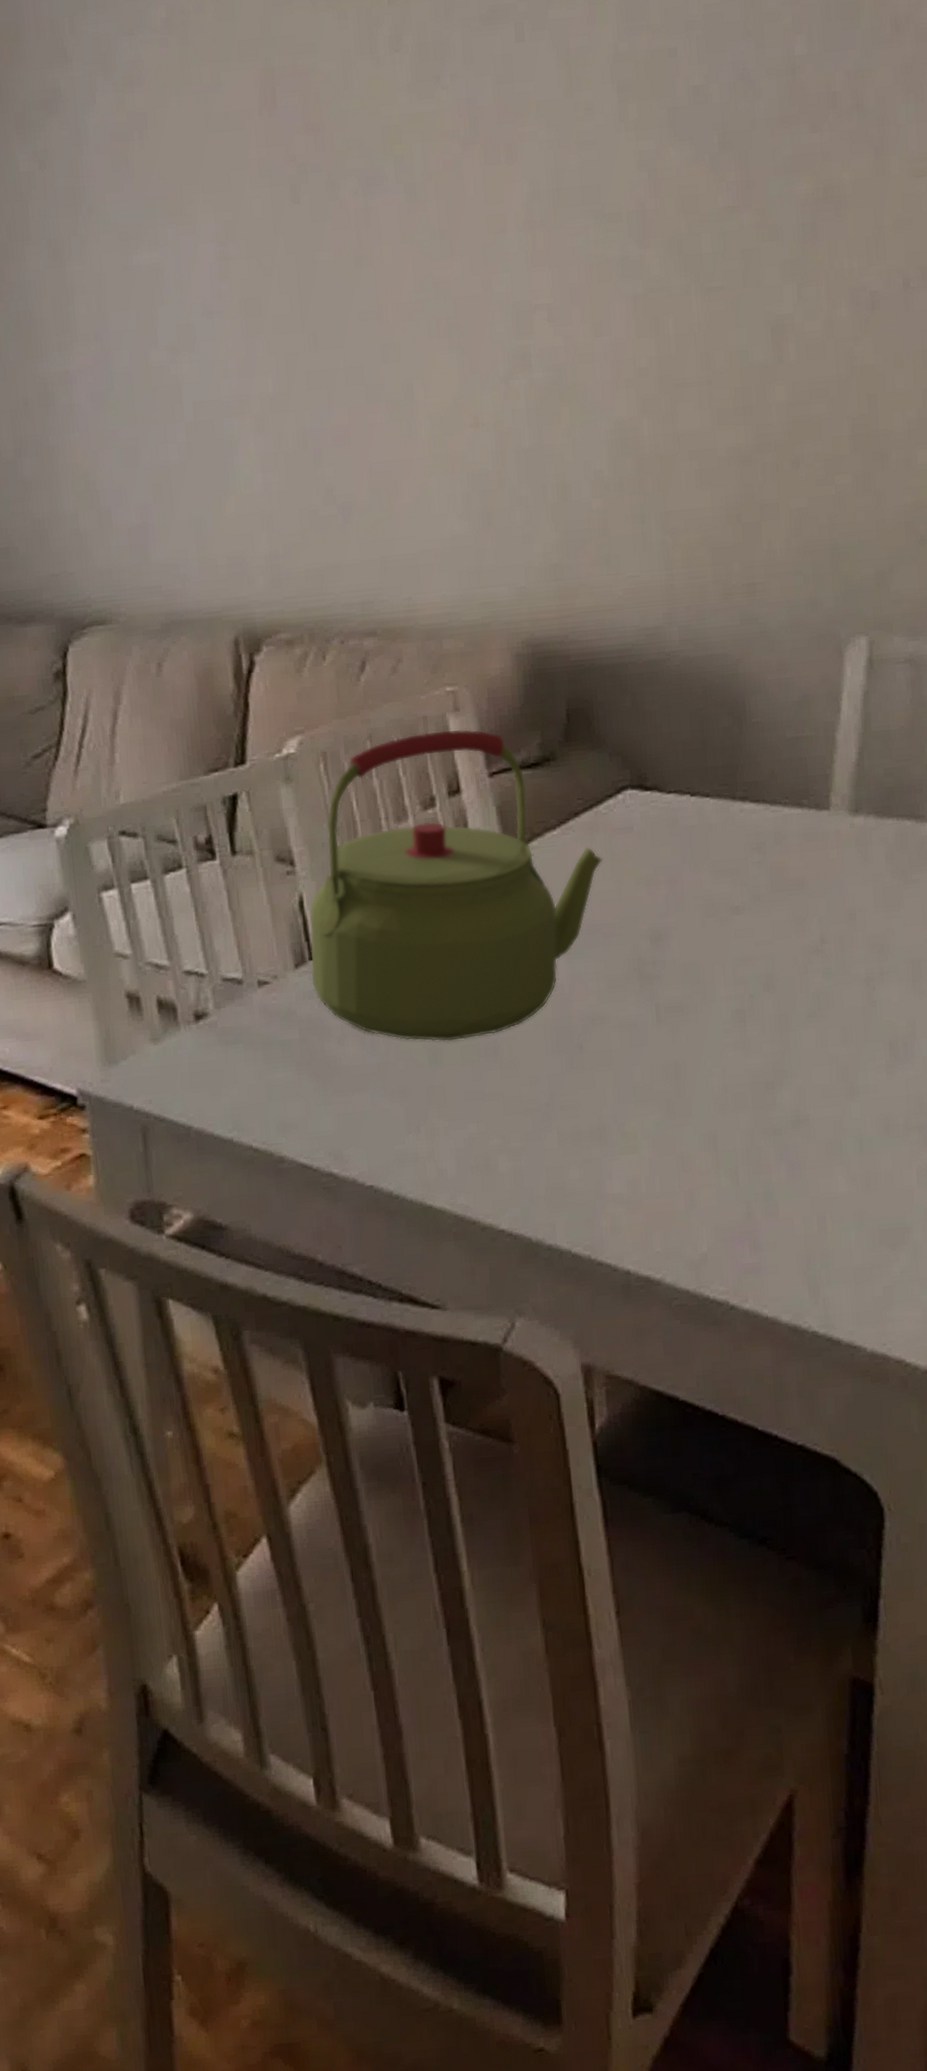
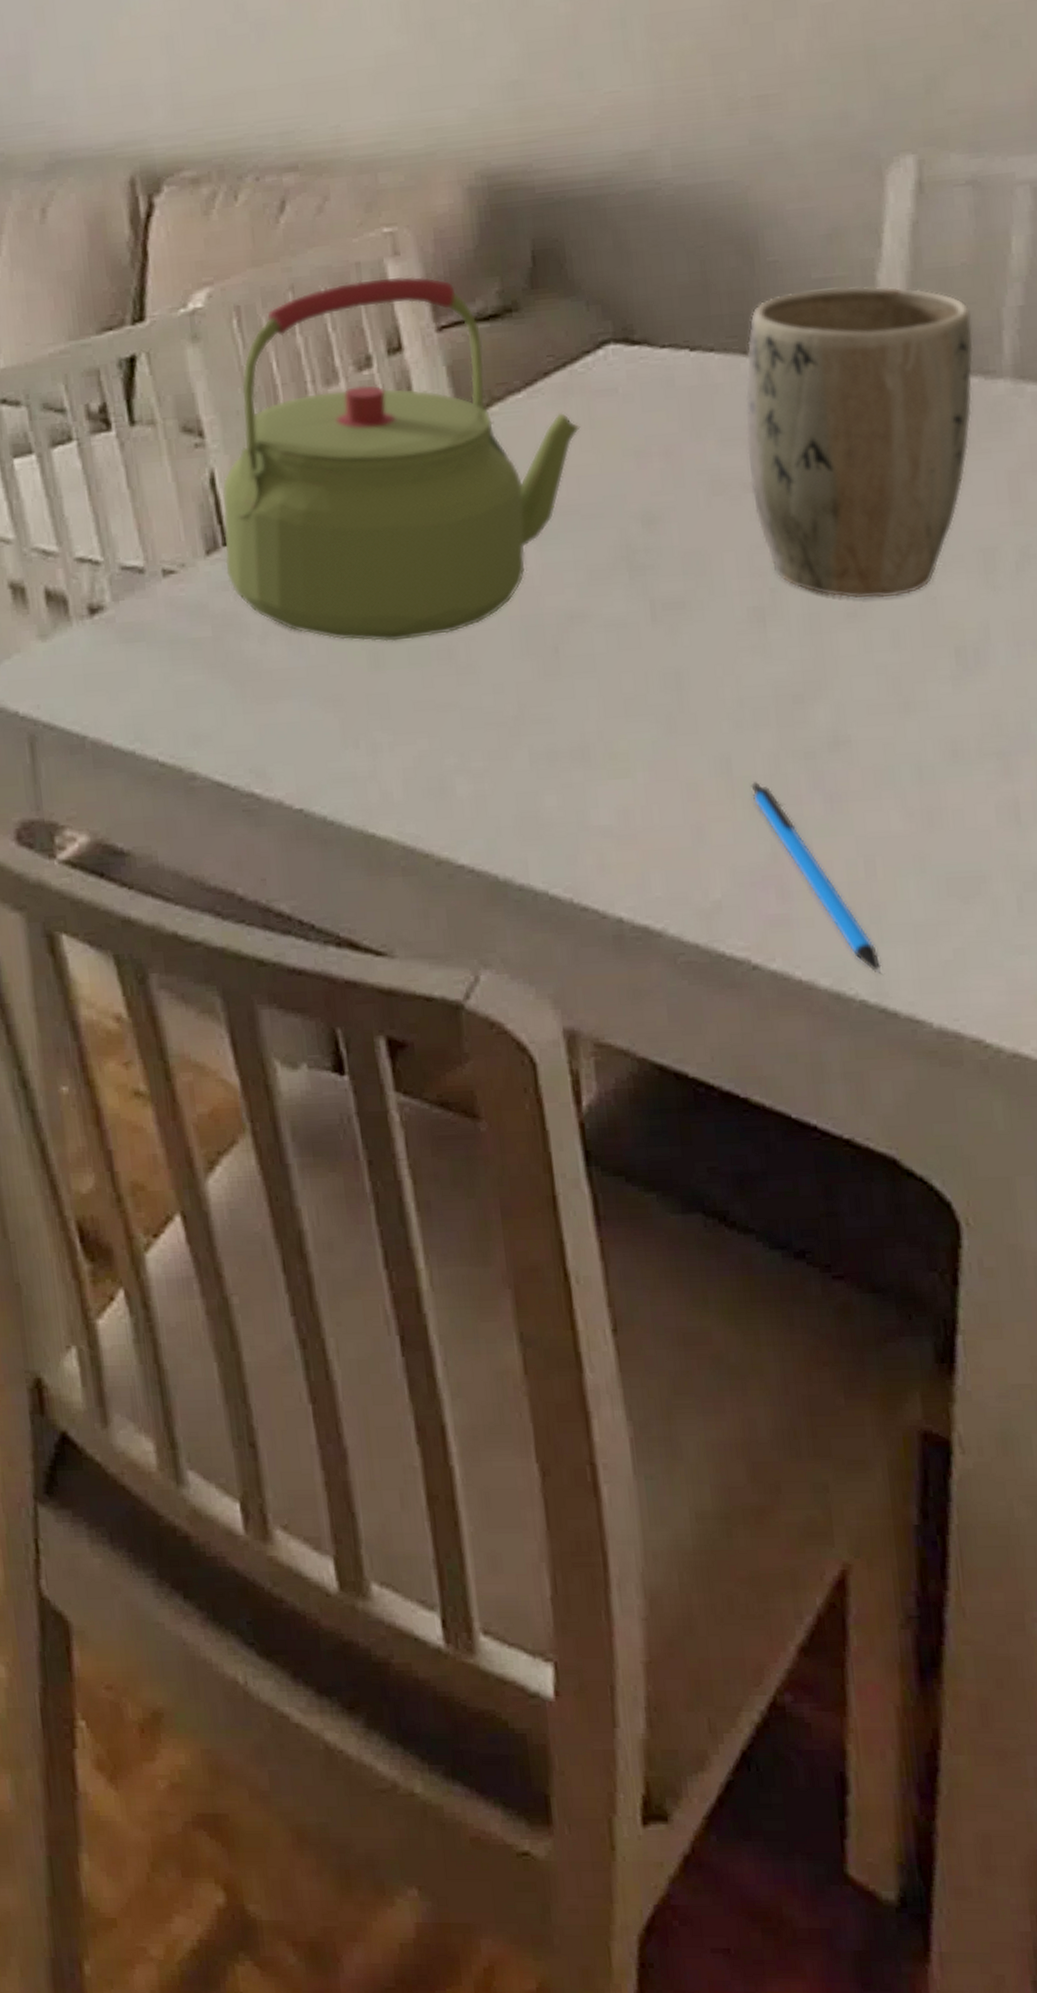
plant pot: none [732,744,908,1002] -> present [745,286,974,598]
pen: none [732,1155,829,1309] -> present [751,782,882,974]

